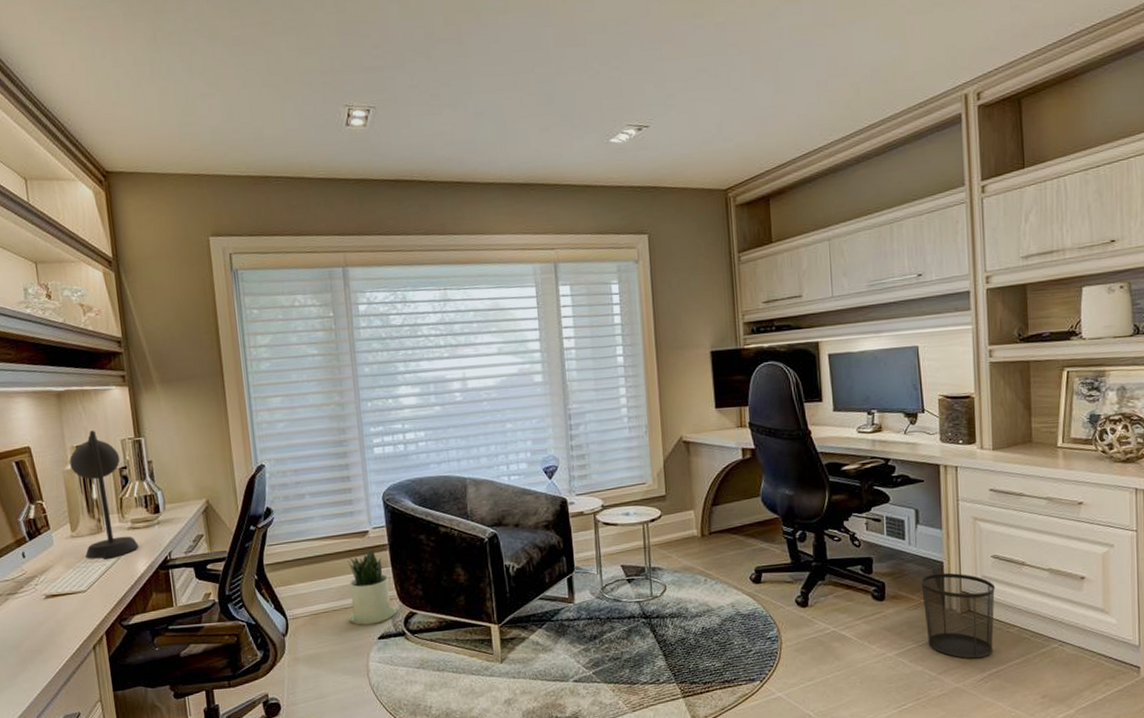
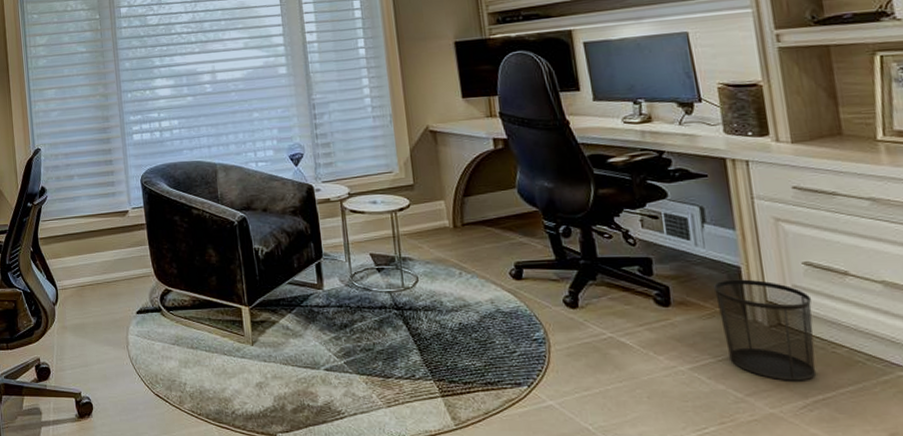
planter: present [347,549,396,625] -> none [110,228,153,299]

